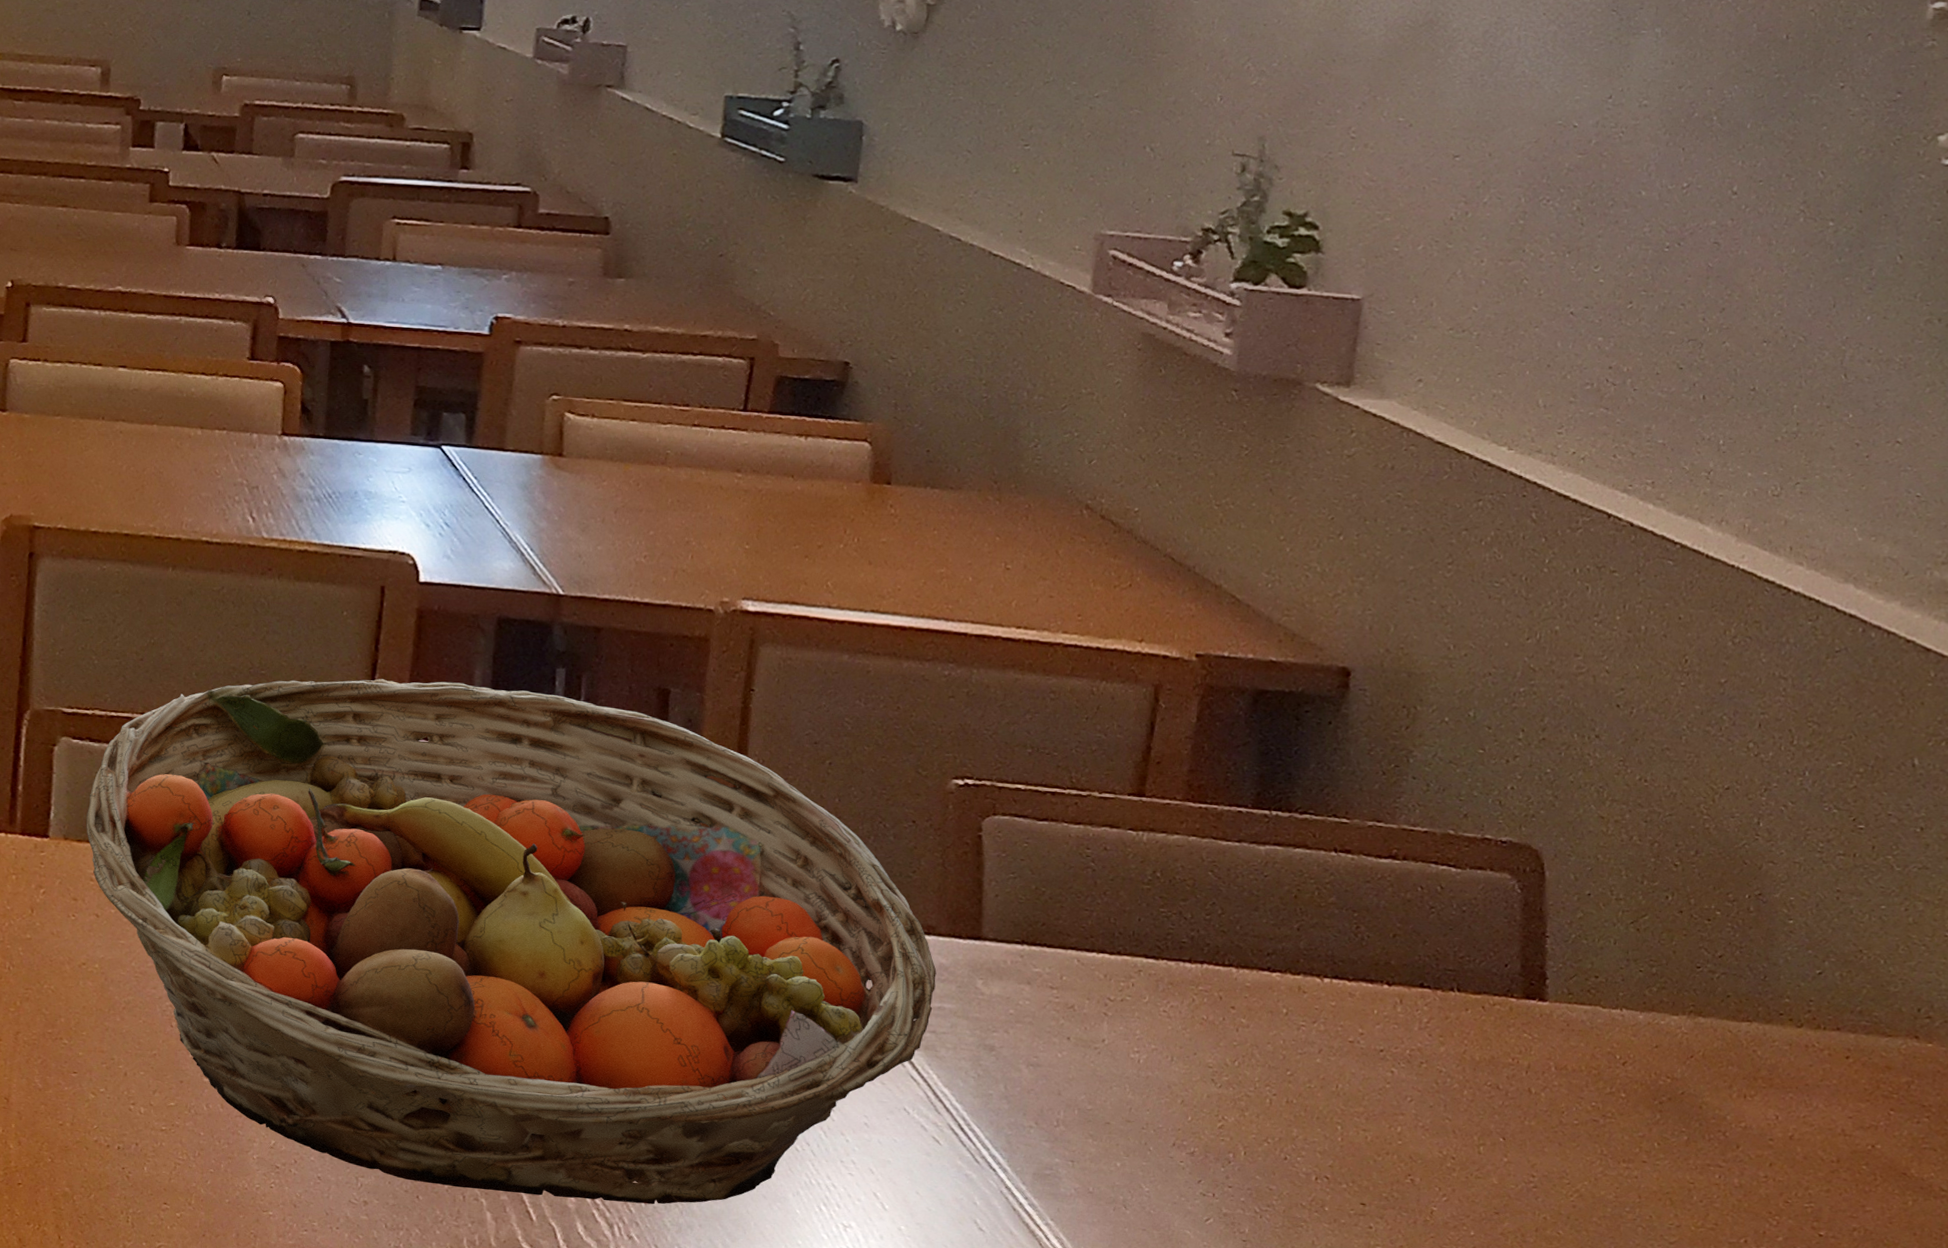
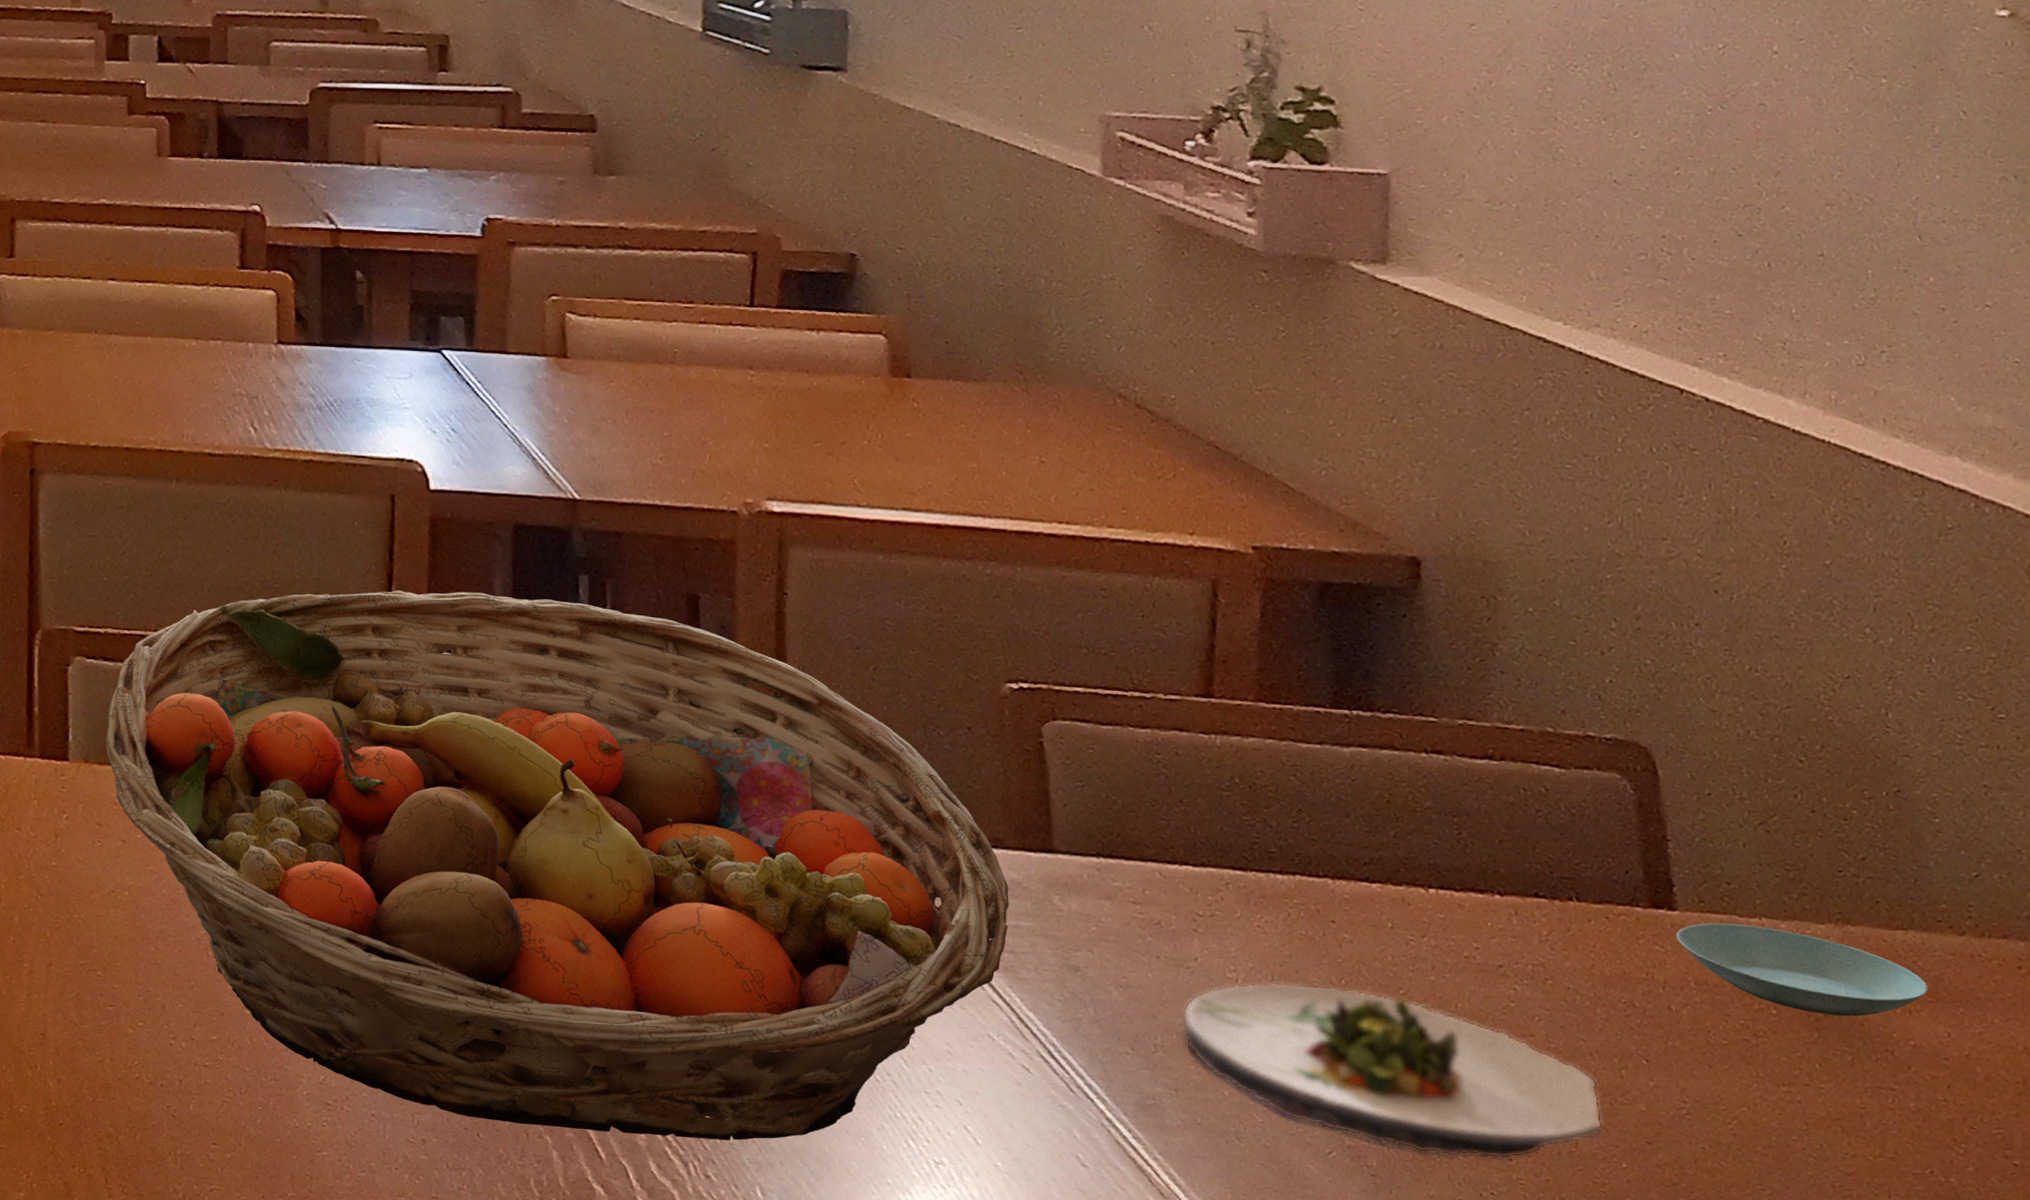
salad plate: none [1085,1062,1458,1227] -> present [1182,982,1603,1160]
saucer: none [1543,1013,1764,1100] -> present [1675,923,1929,1017]

